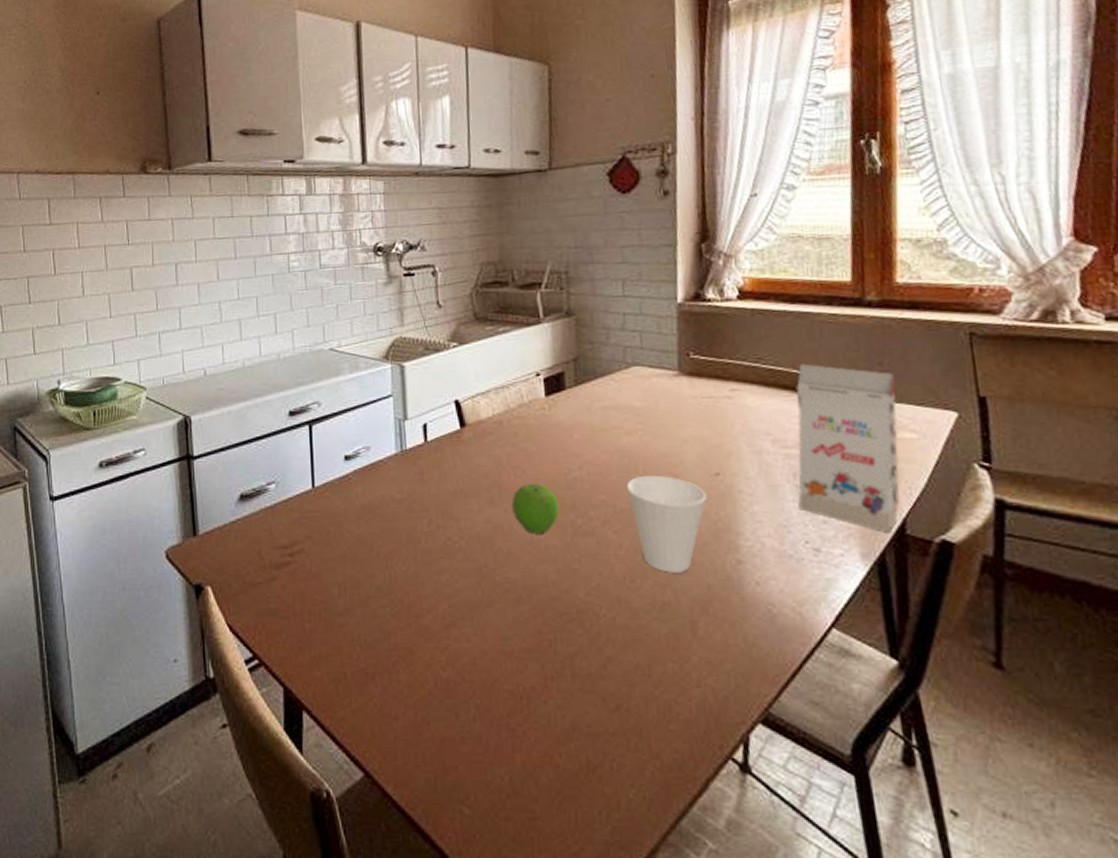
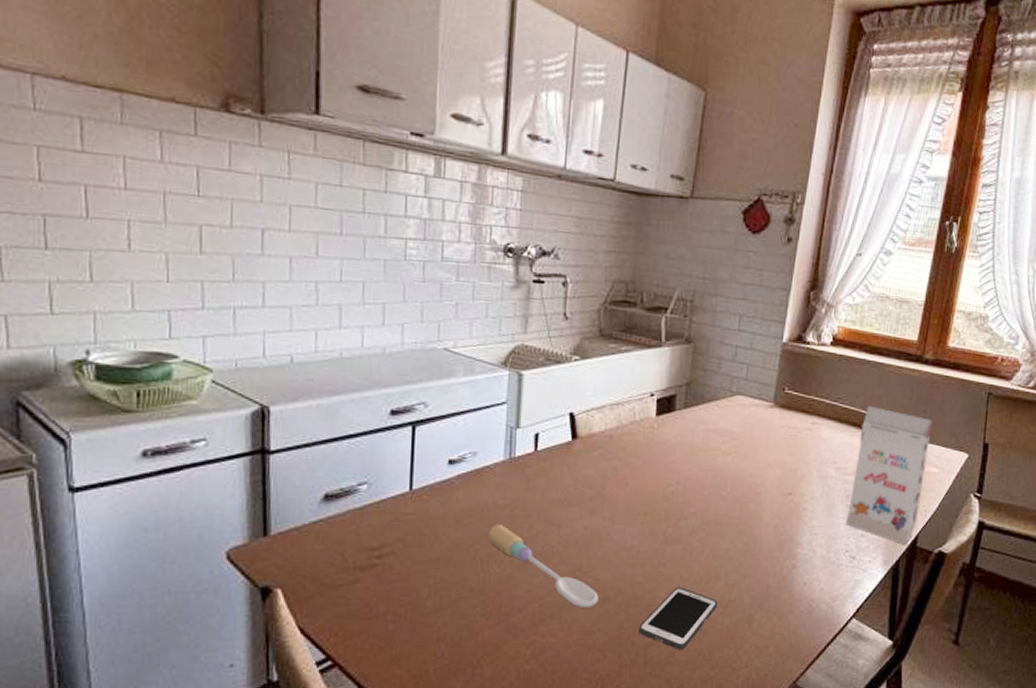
spoon: none [389,519,511,609] -> present [488,524,599,608]
fruit: present [511,483,559,534] -> none [611,495,654,541]
cell phone: none [560,587,649,662] -> present [638,587,717,650]
cup: present [627,475,707,573] -> none [715,492,778,575]

